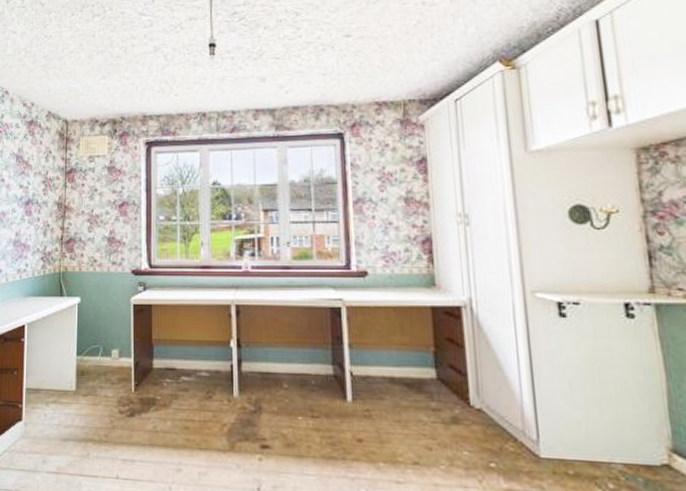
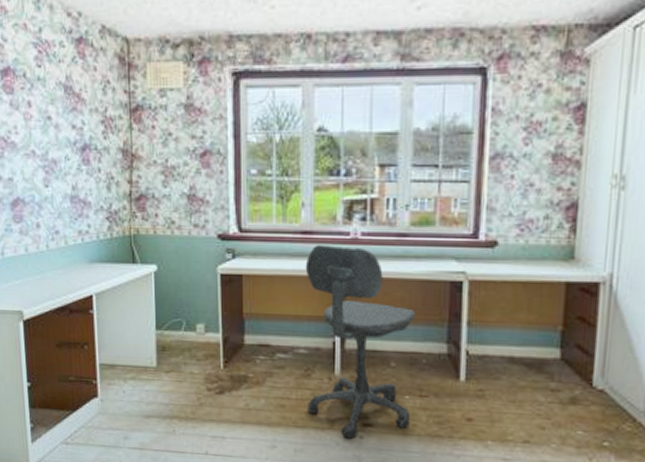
office chair: none [205,277,304,463] -> present [305,244,416,440]

